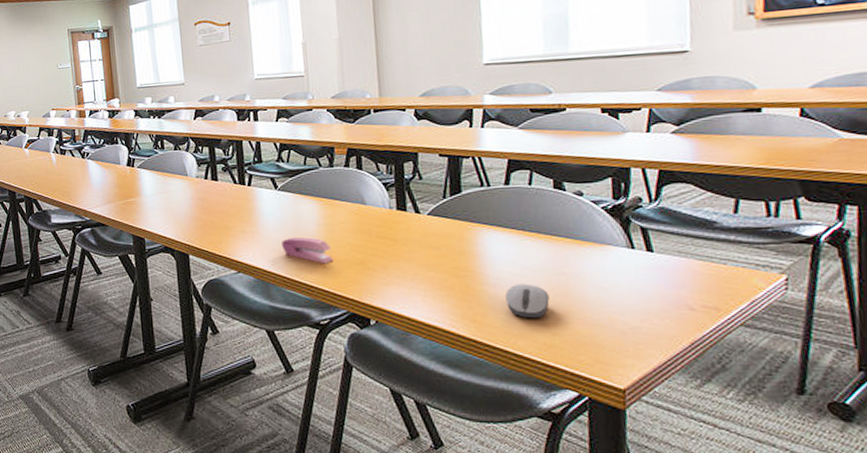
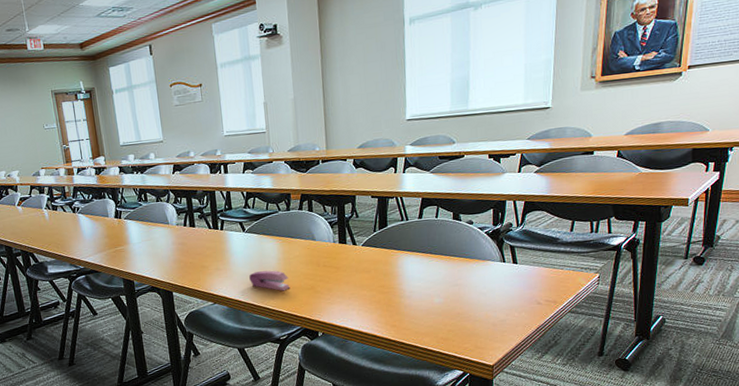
computer mouse: present [505,283,550,319] -> none [417,294,447,321]

